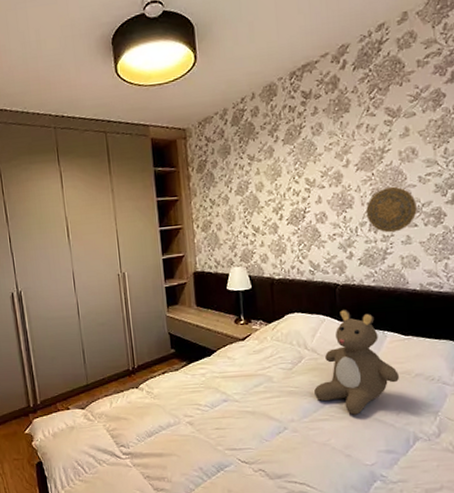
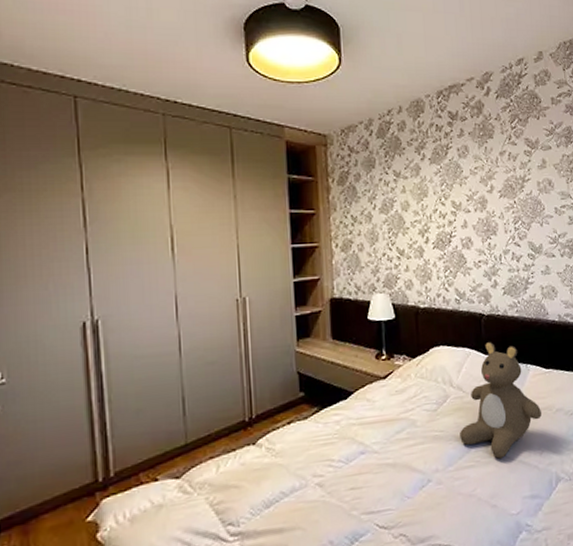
decorative plate: present [366,186,417,233] -> none [509,215,554,262]

